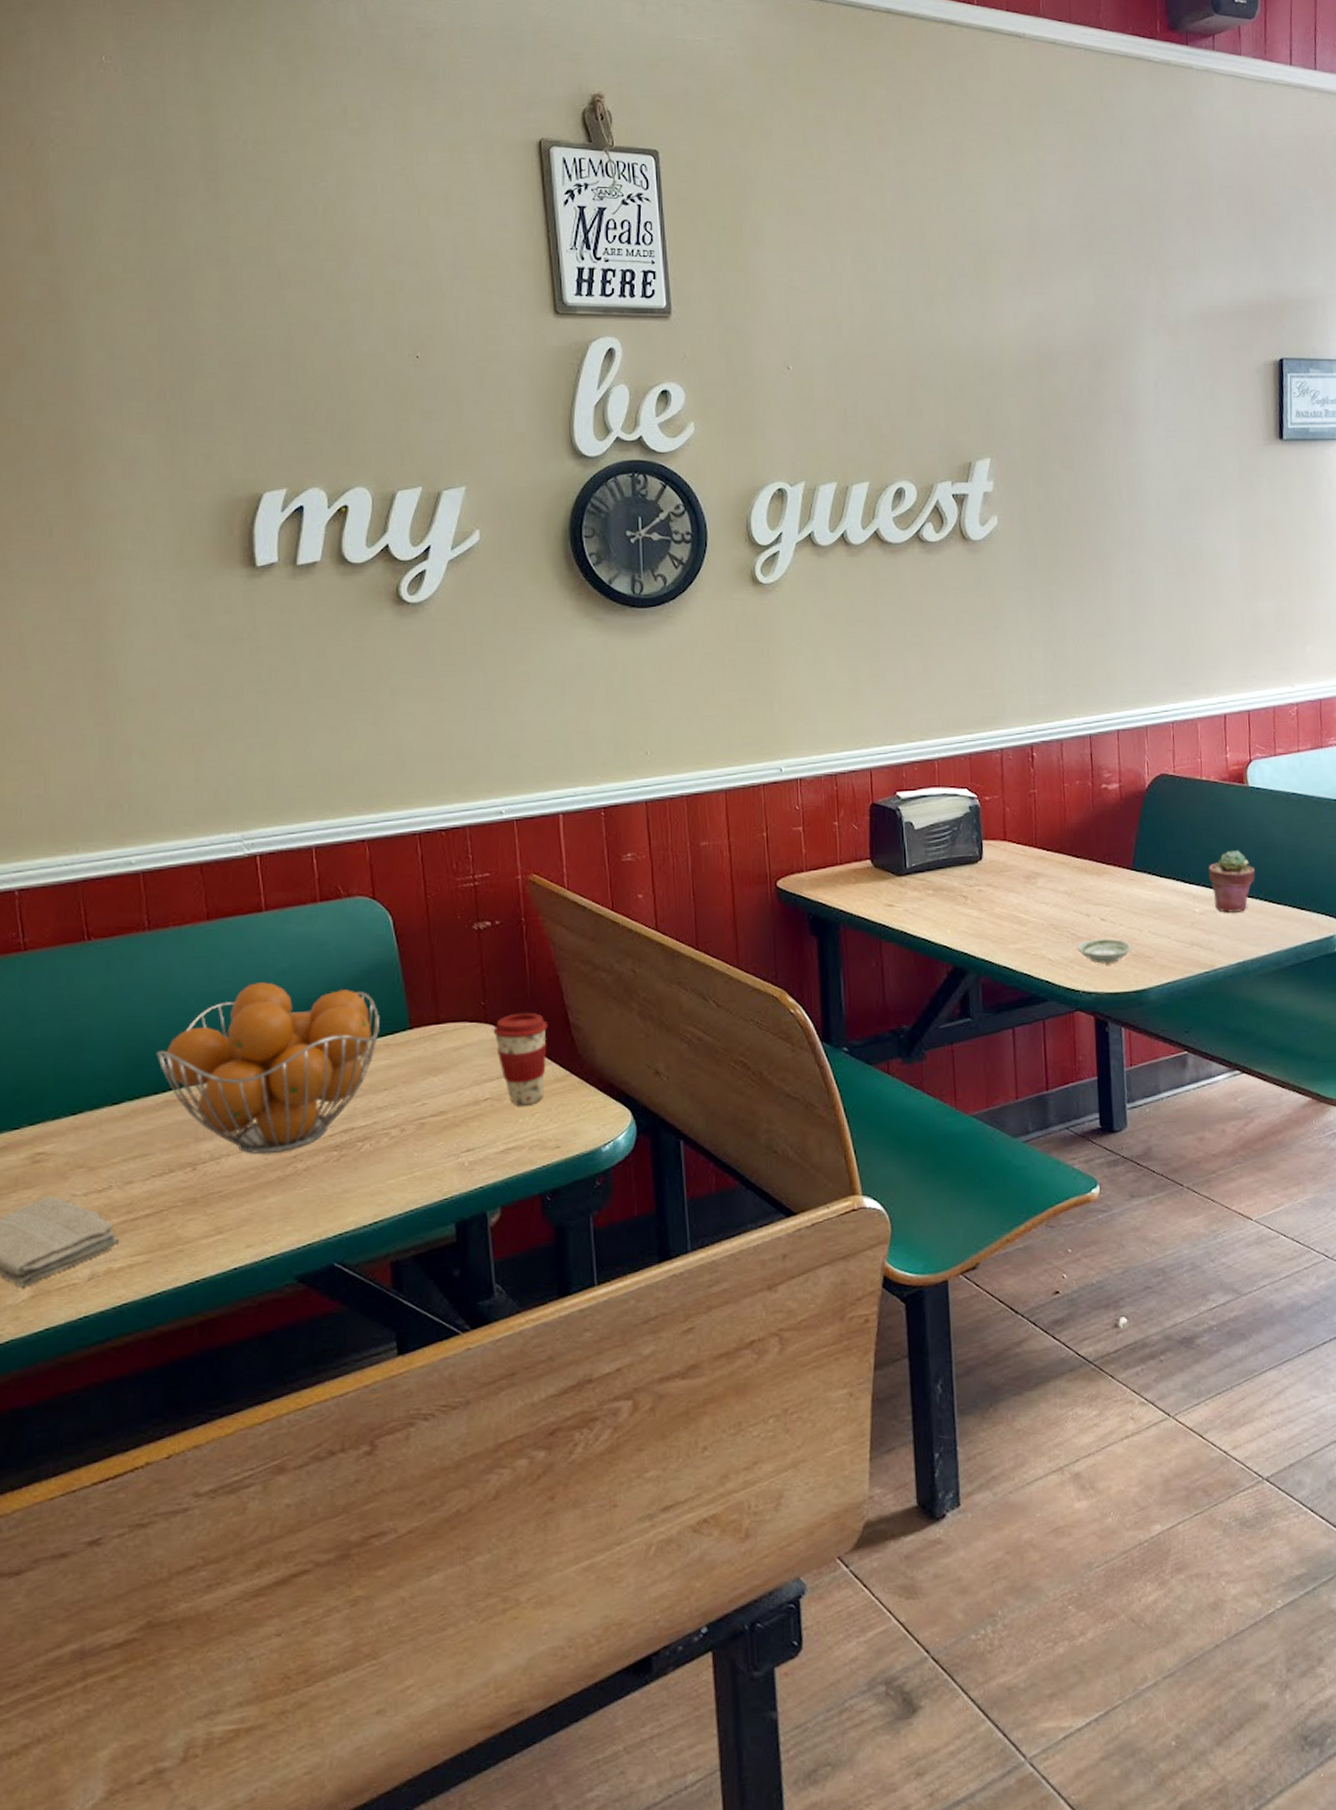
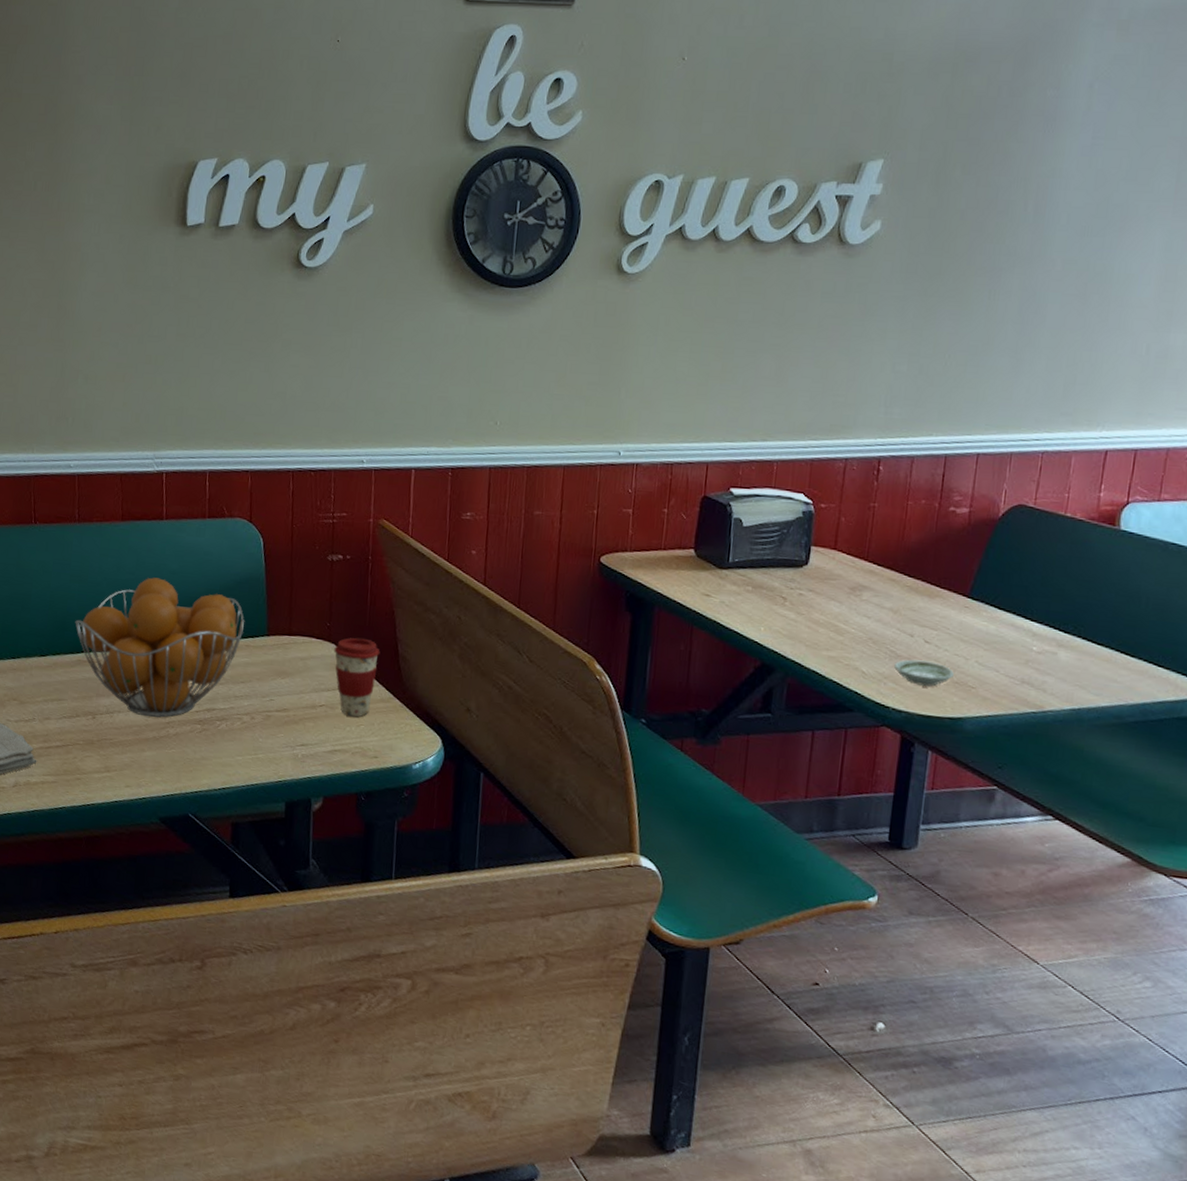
potted succulent: present [1209,850,1255,913] -> none [1055,593,1111,658]

